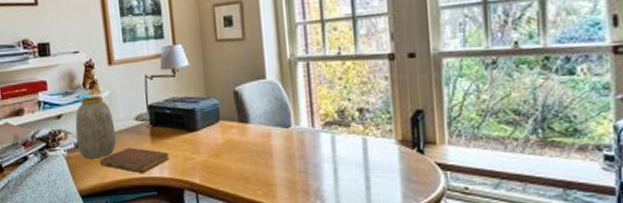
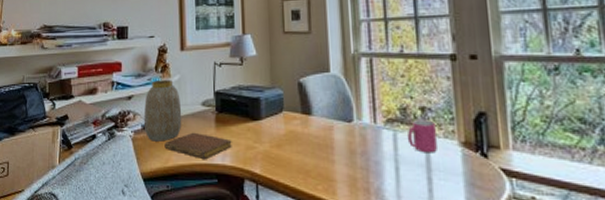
mug: none [345,121,375,153] -> present [407,120,437,153]

